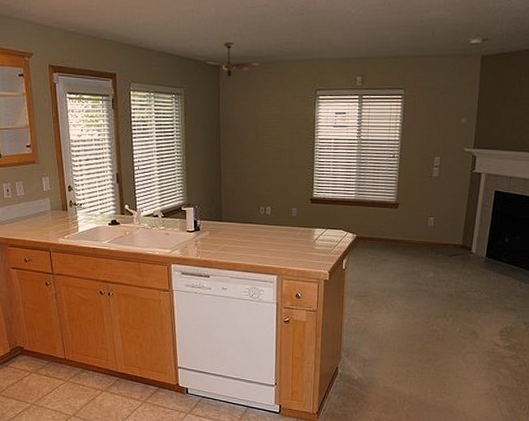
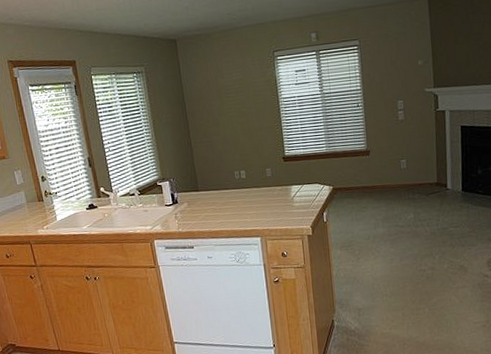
ceiling fan: present [203,42,262,78] -> none [160,16,217,51]

